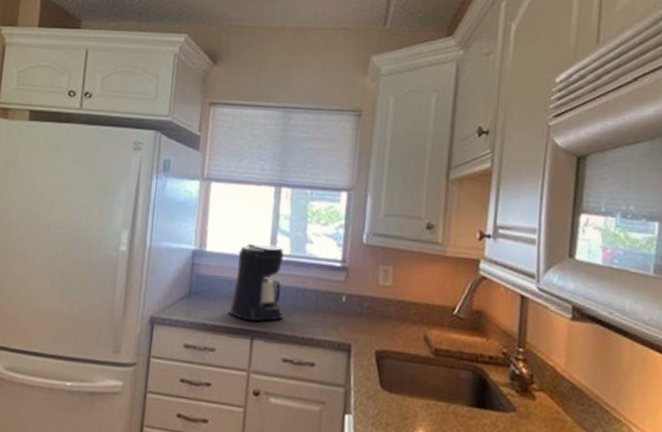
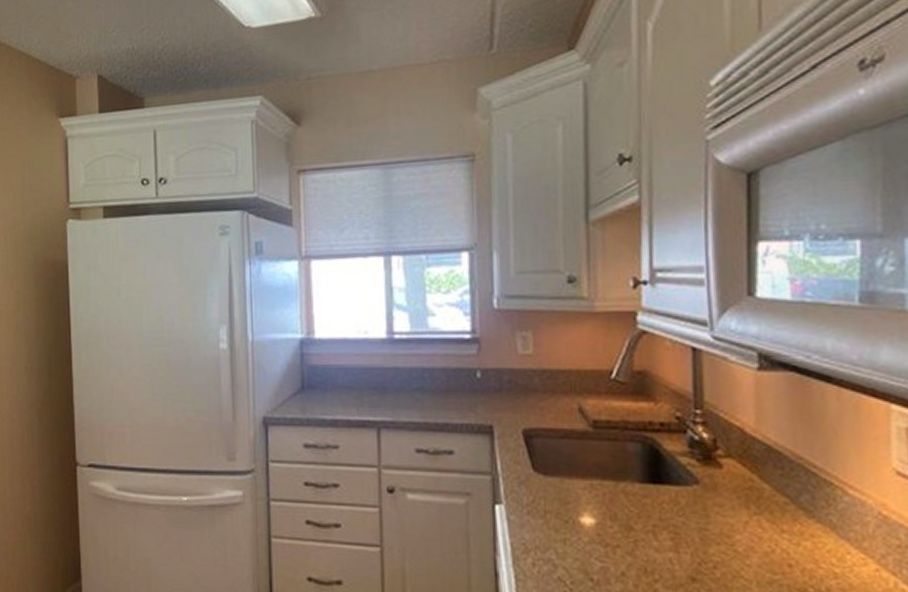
coffee maker: present [229,243,284,322] -> none [349,322,411,411]

